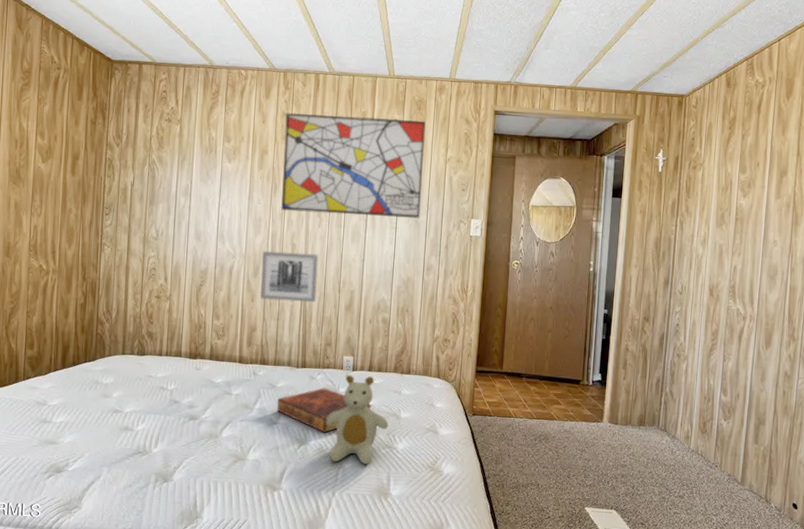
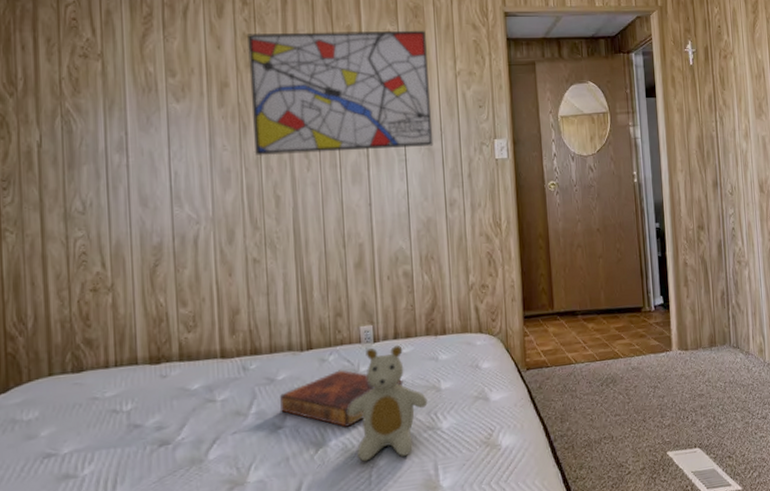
wall art: present [259,250,320,303] -> none [236,204,317,272]

